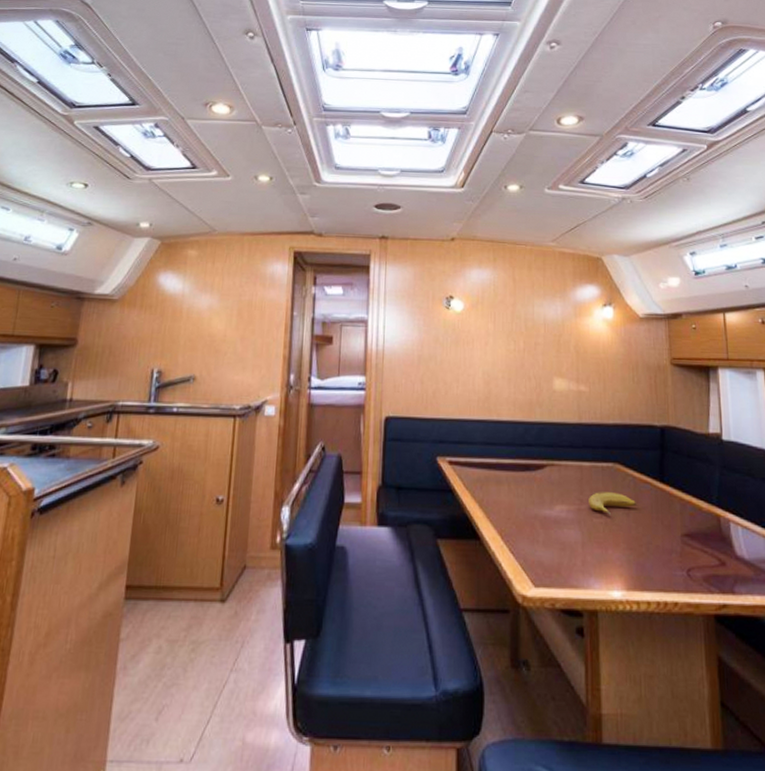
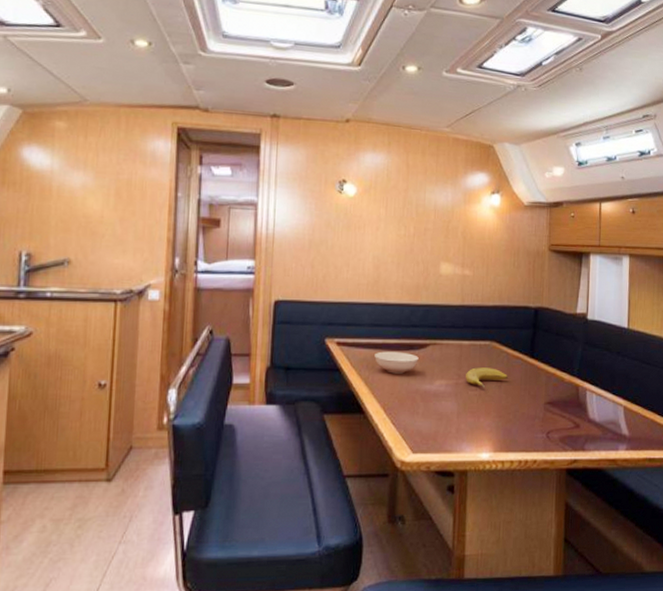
bowl: none [488,472,536,497] -> present [374,351,419,374]

